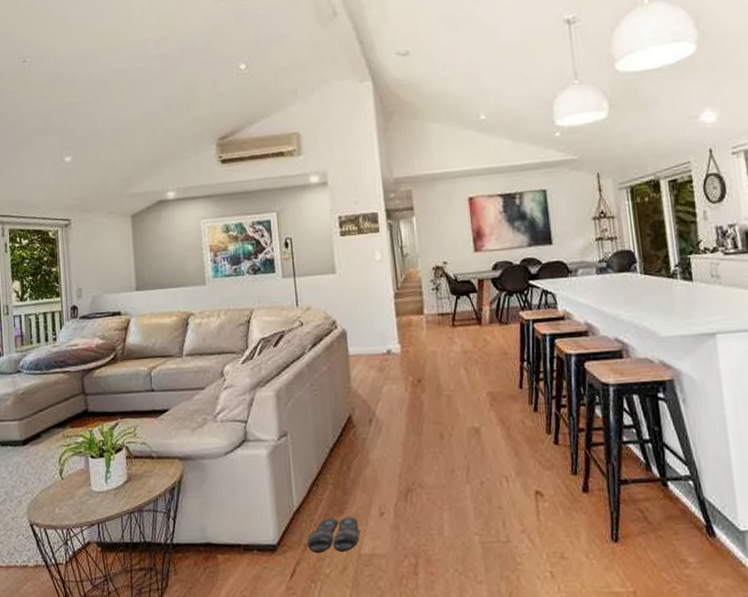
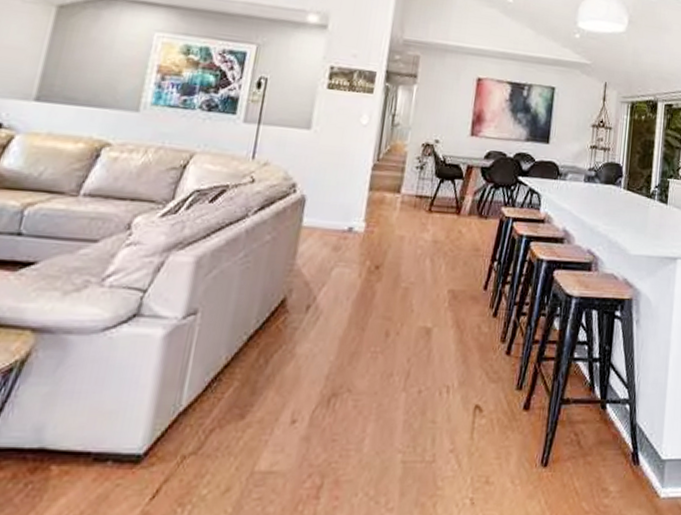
slippers: present [307,517,361,553] -> none [186,423,262,467]

